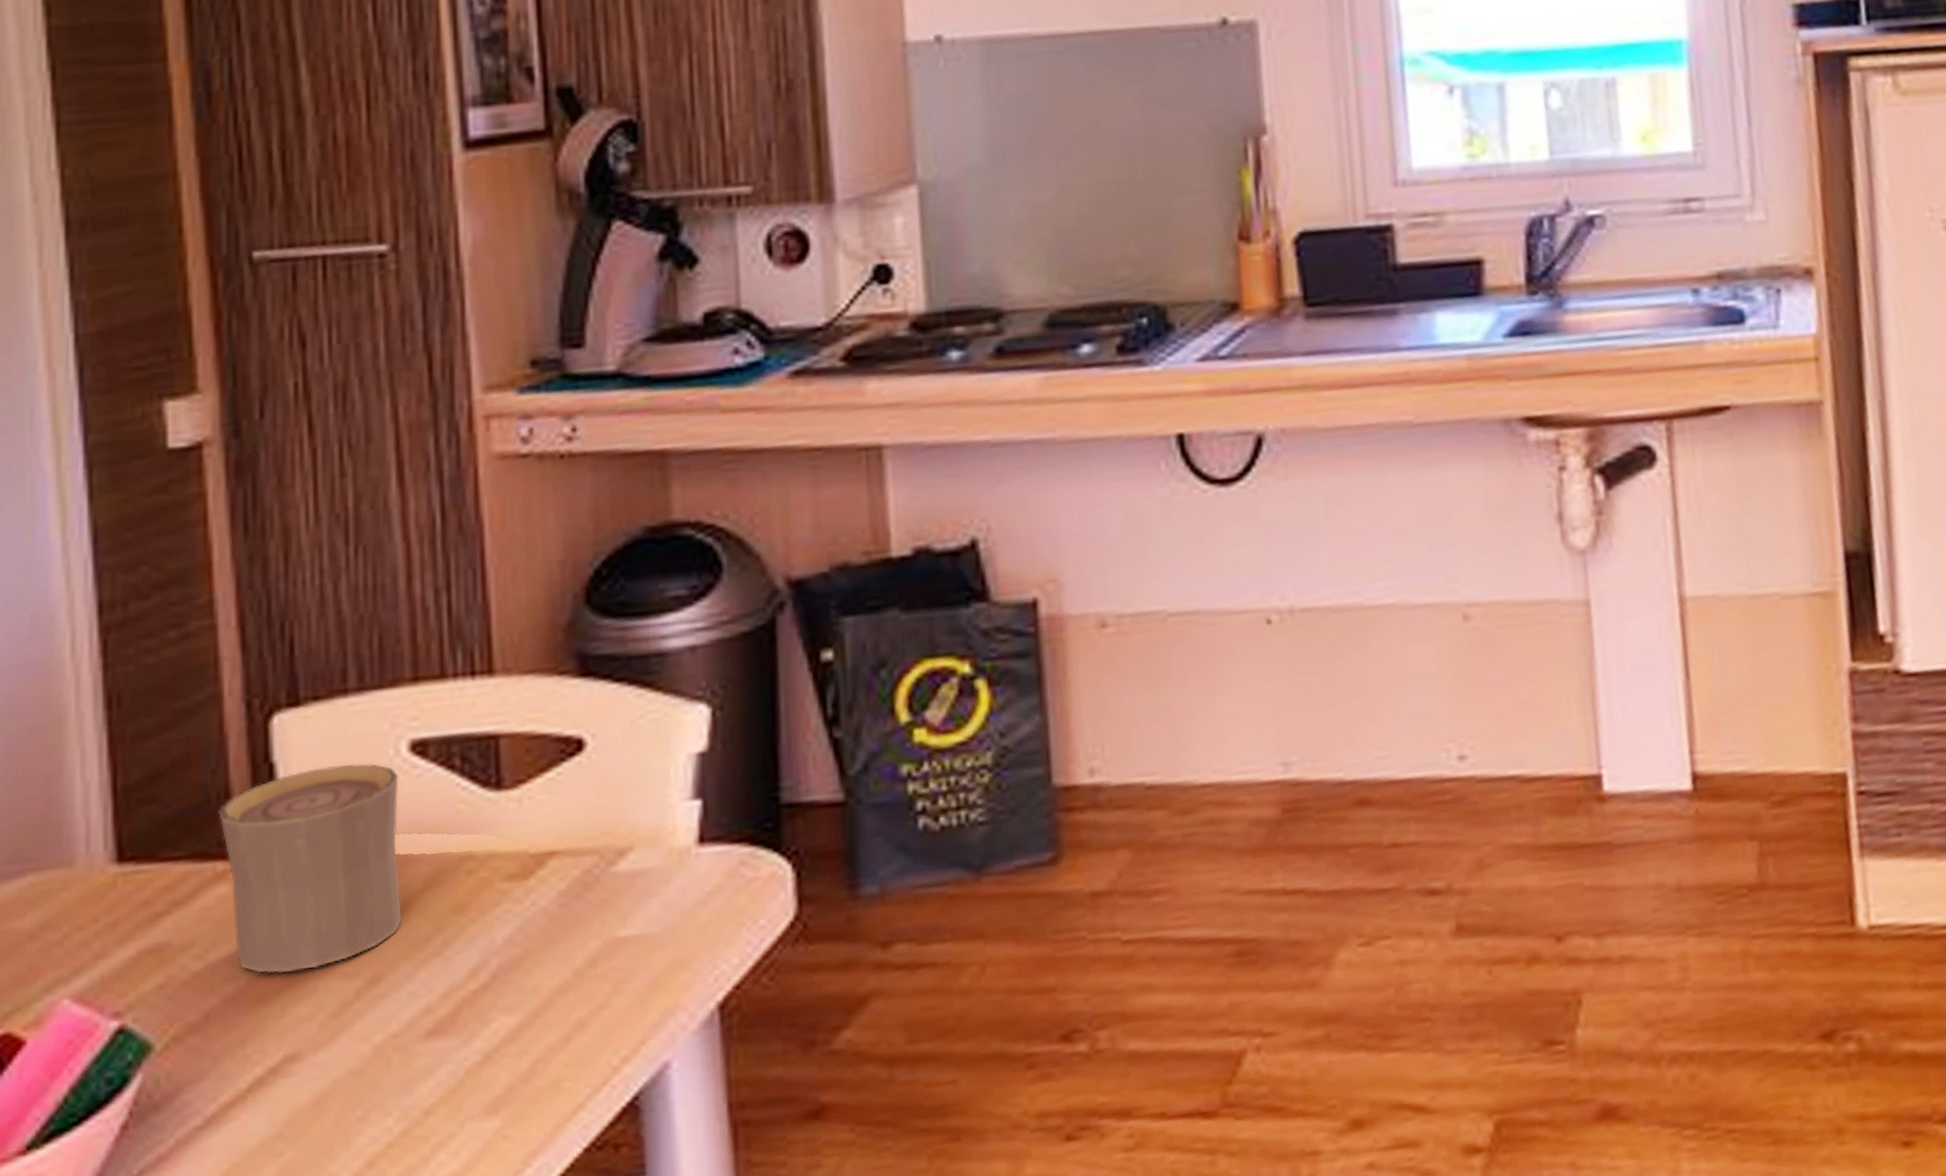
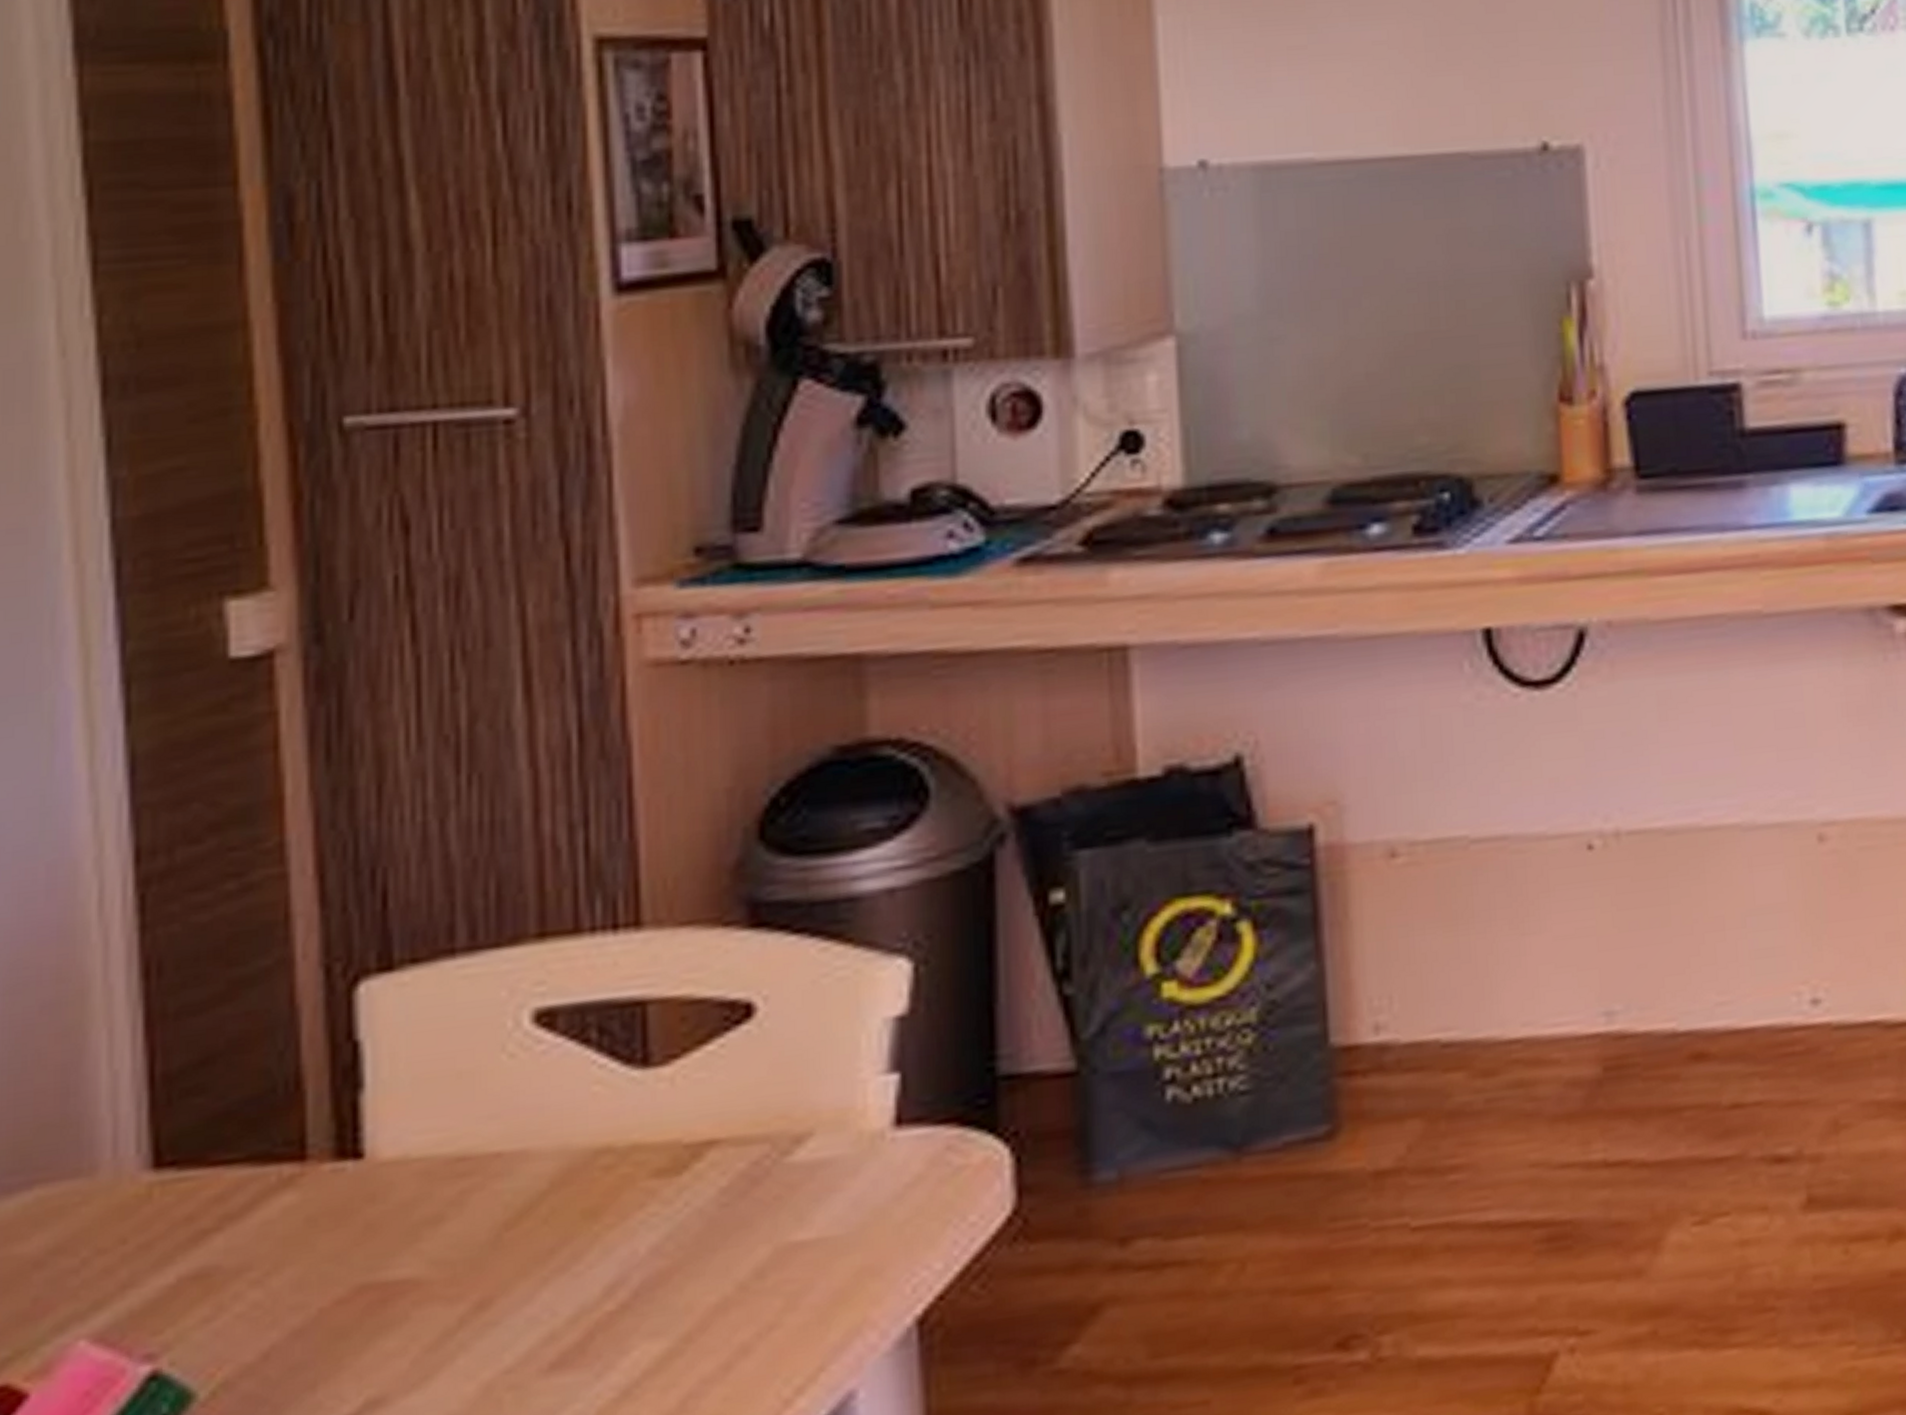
cup: present [218,763,402,974] -> none [286,1038,520,1301]

